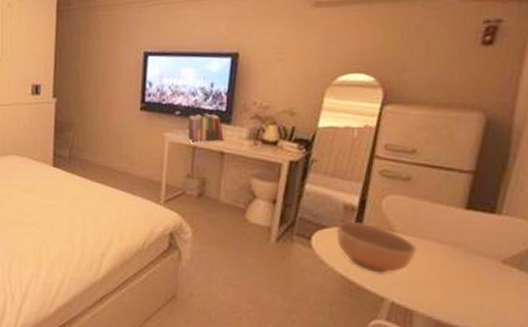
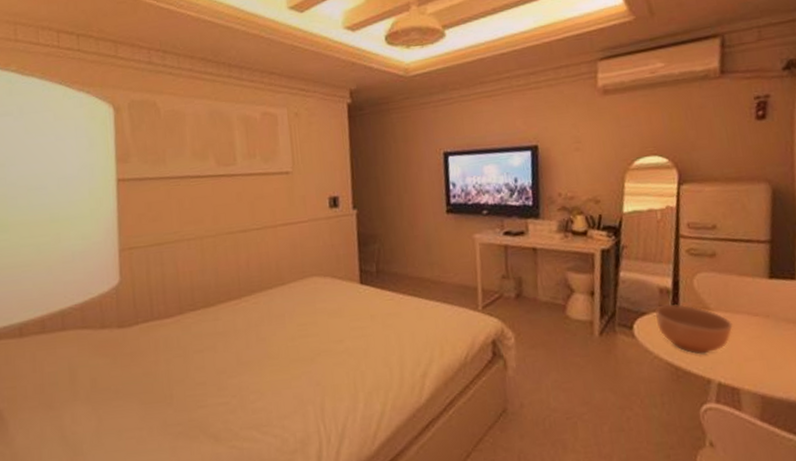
books: present [187,113,224,141] -> none [496,209,535,240]

